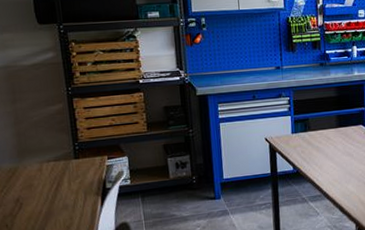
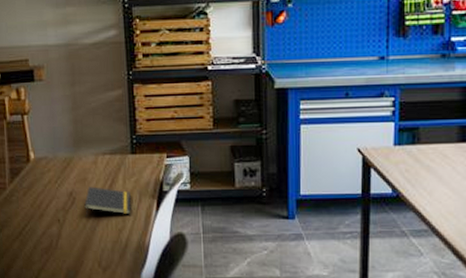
notepad: none [32,191,78,220] -> present [84,186,131,217]

